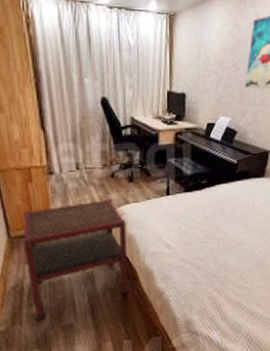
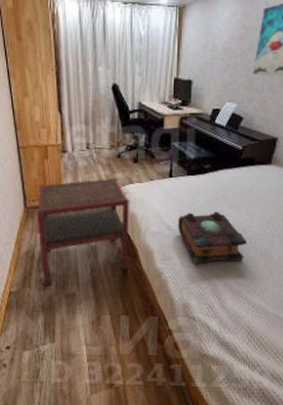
book: none [178,227,245,280] -> present [178,212,248,264]

